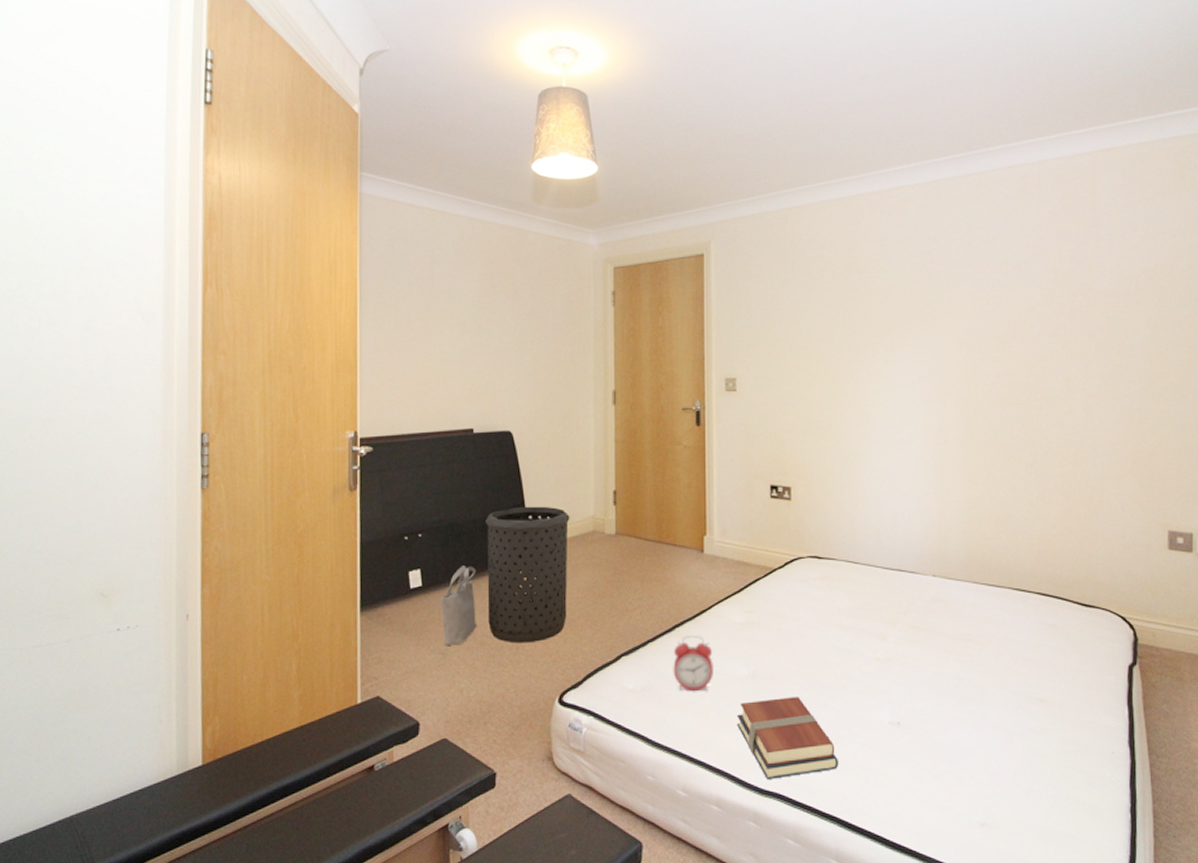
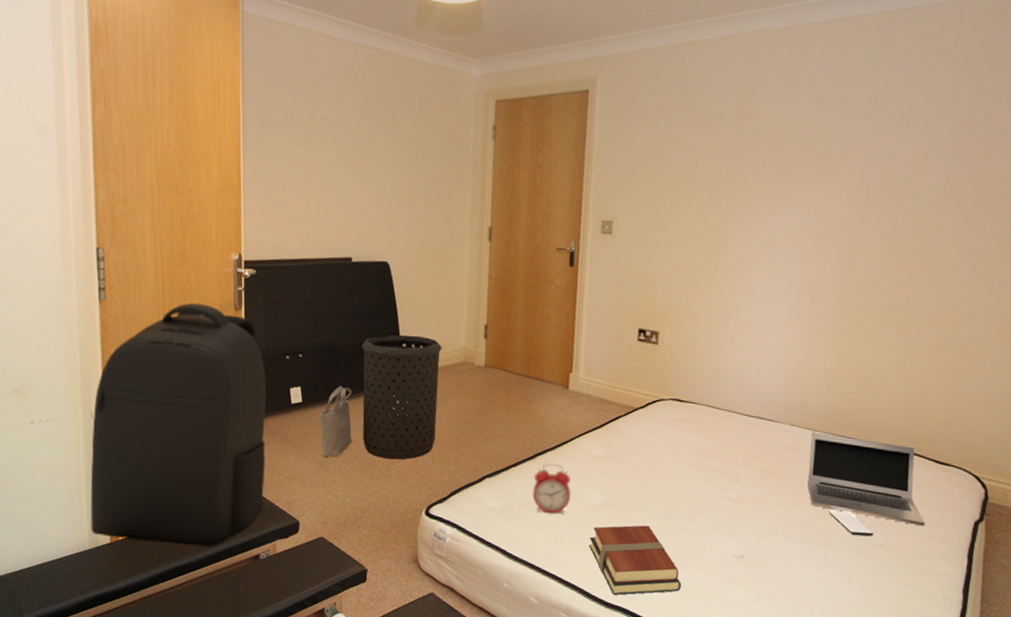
backpack: none [180,485,383,761] -> present [90,302,266,547]
laptop: none [954,582,1080,675] -> present [808,432,925,527]
phone: none [982,665,1030,691] -> present [829,510,874,537]

